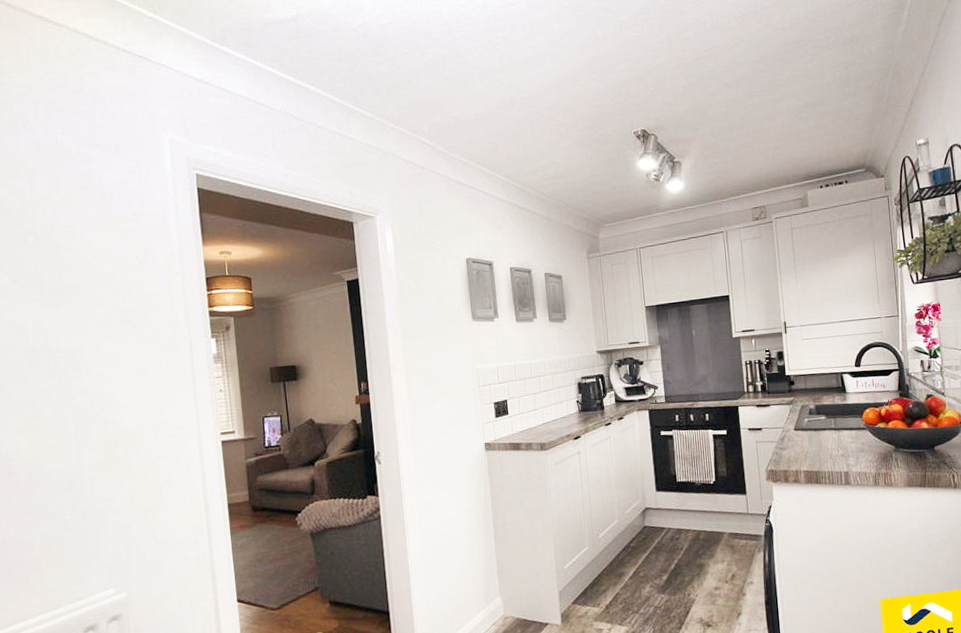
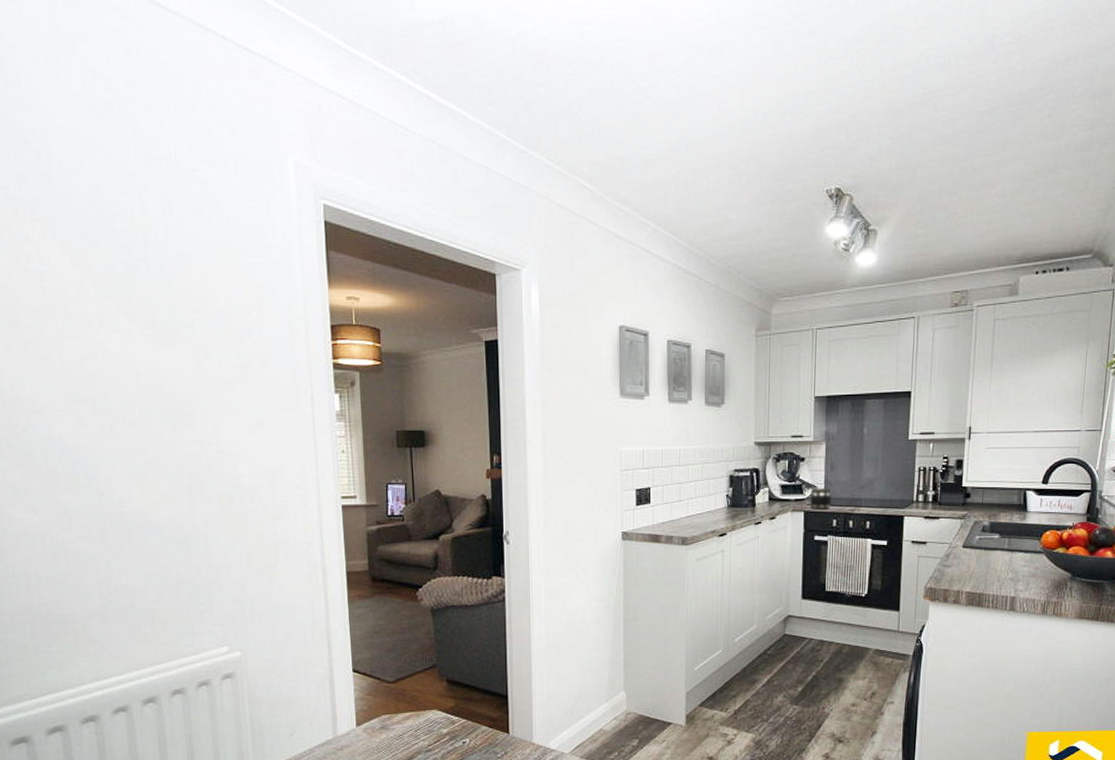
jar: none [651,386,672,407] -> present [809,487,831,509]

